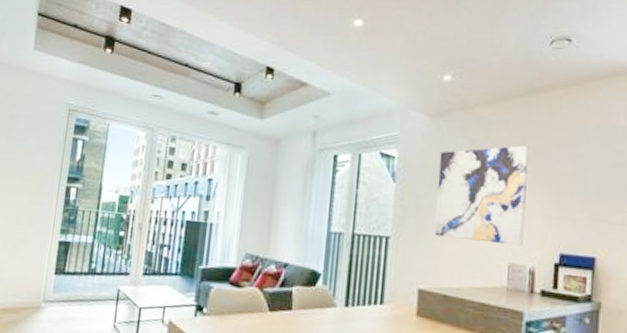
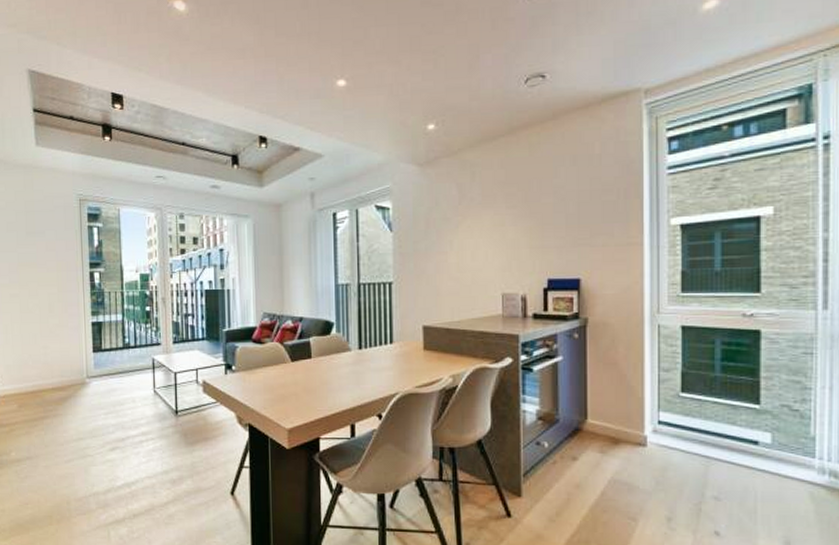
wall art: present [434,145,529,246] -> none [431,183,513,277]

